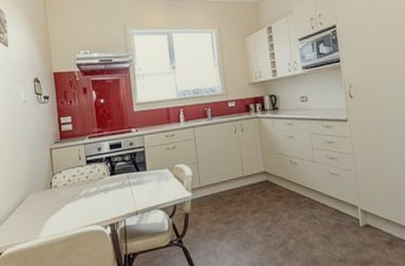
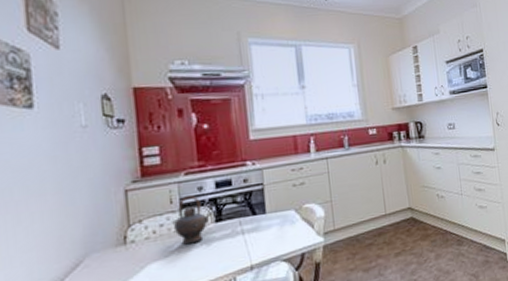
teapot: none [82,154,109,192] -> present [174,195,213,245]

